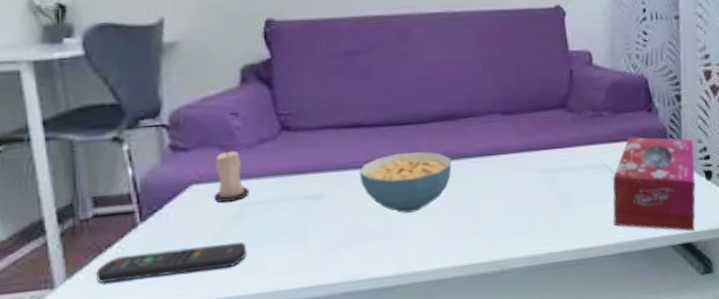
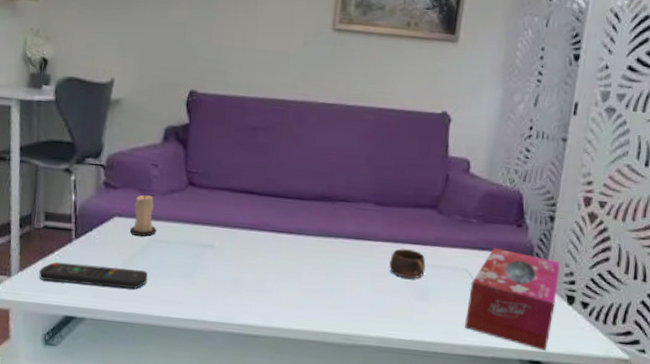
cereal bowl: present [359,151,452,213] -> none [244,222,324,276]
cup: none [527,155,565,187] -> present [389,248,426,279]

